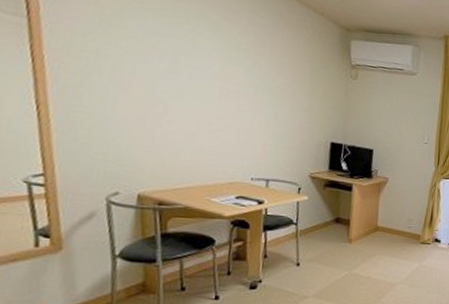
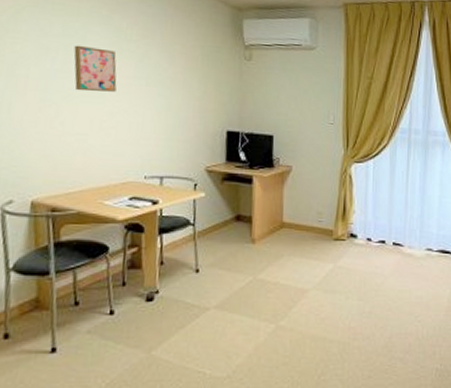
wall art: none [182,47,226,97] -> present [74,45,117,92]

